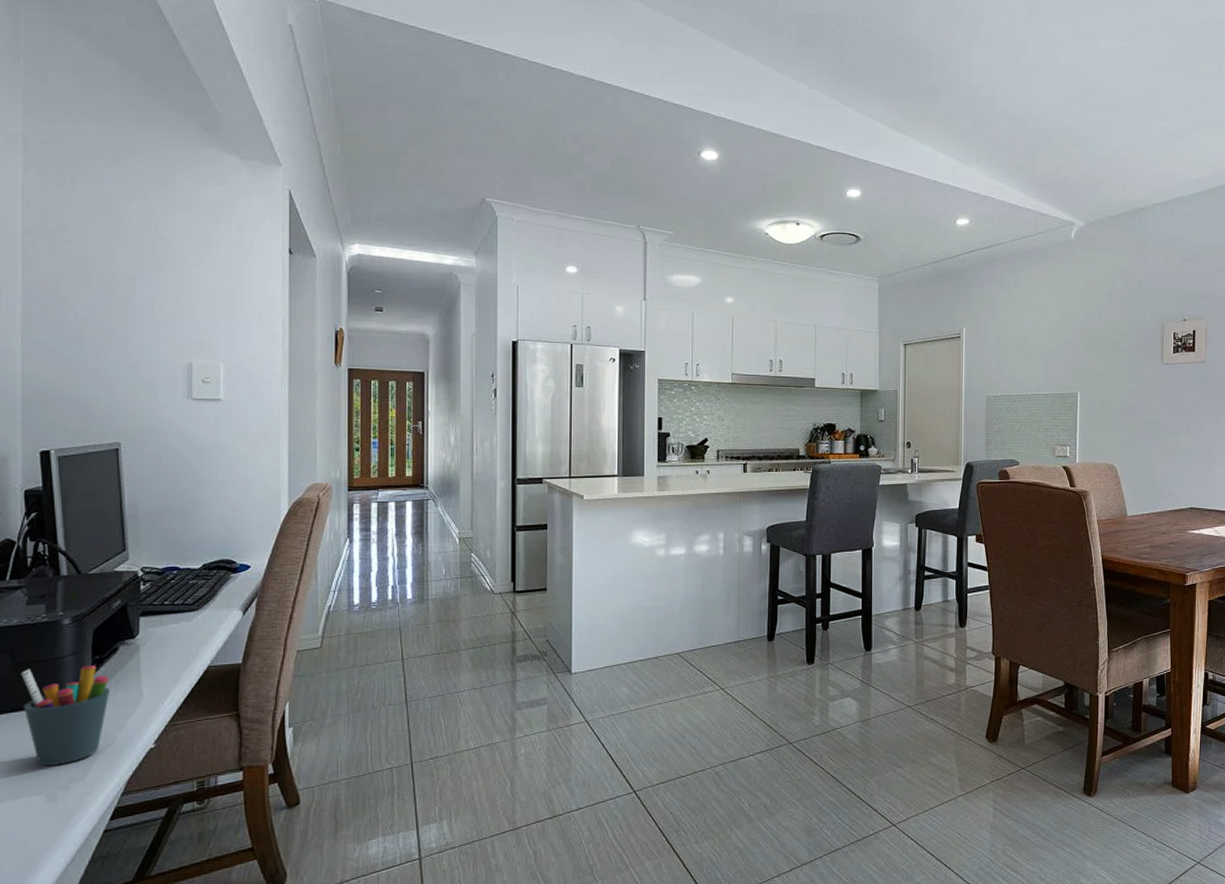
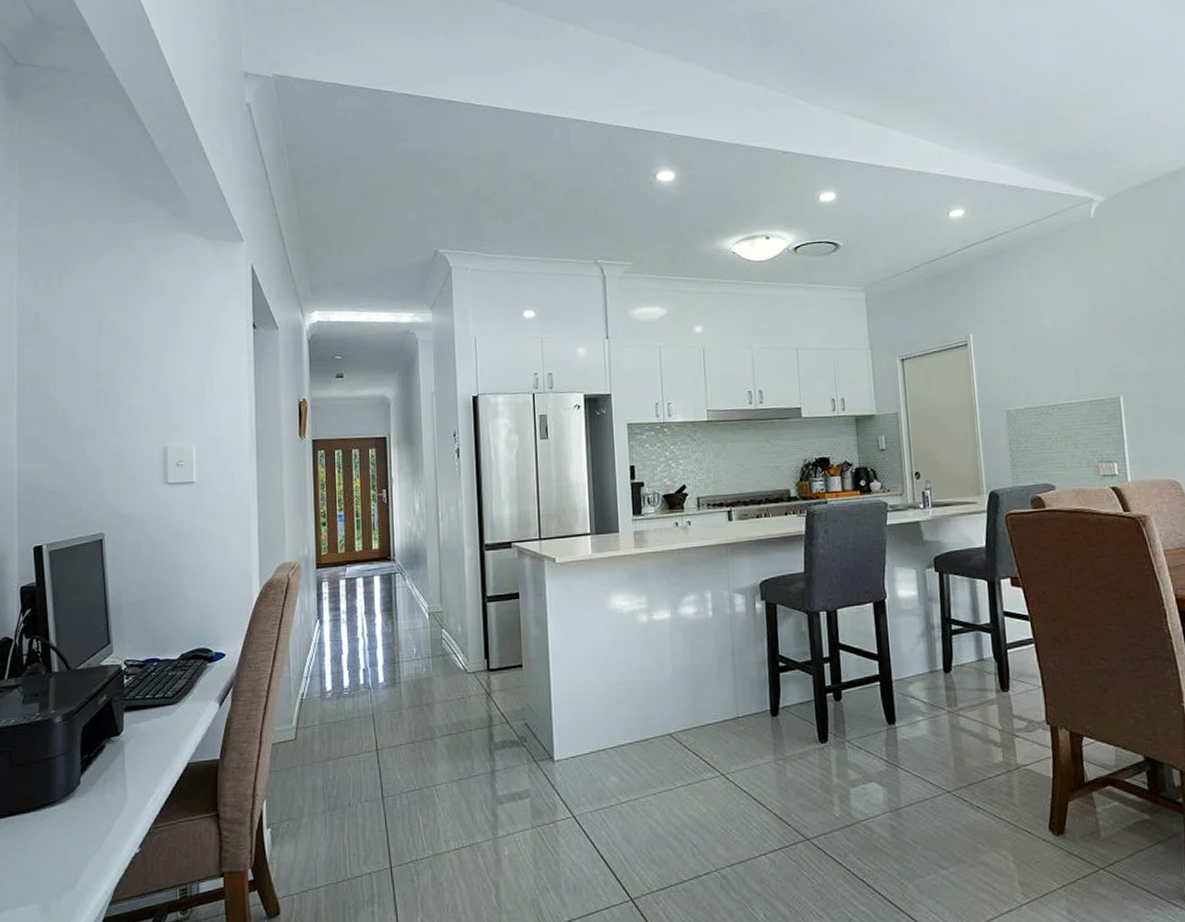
pen holder: present [21,665,111,767] -> none [18,765,98,874]

